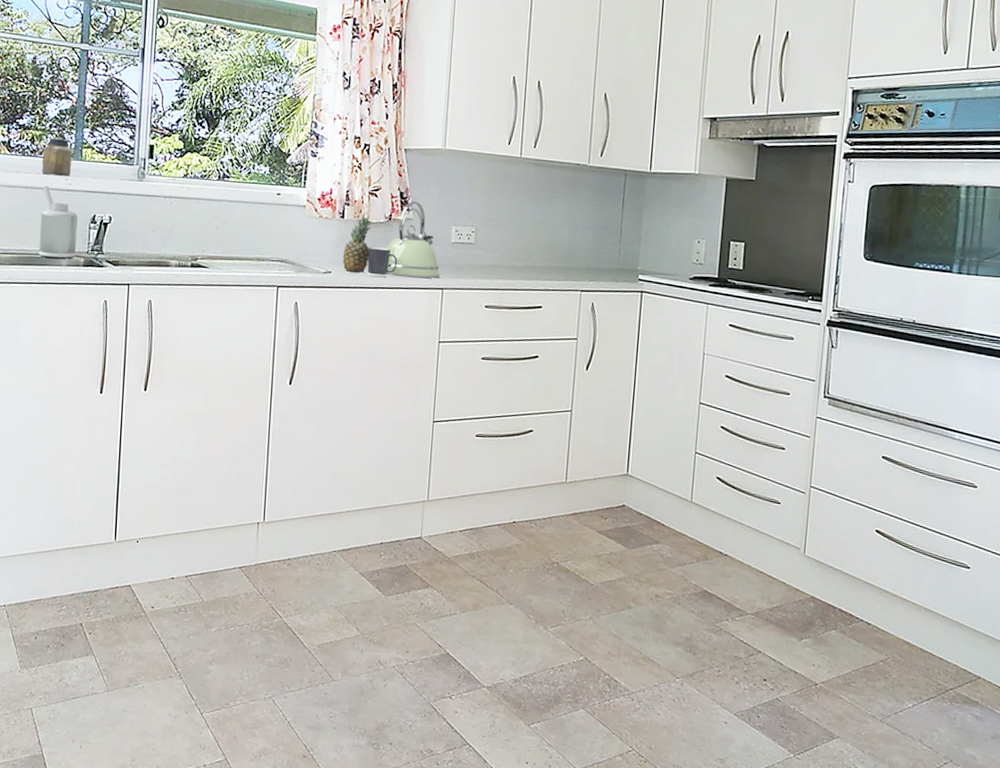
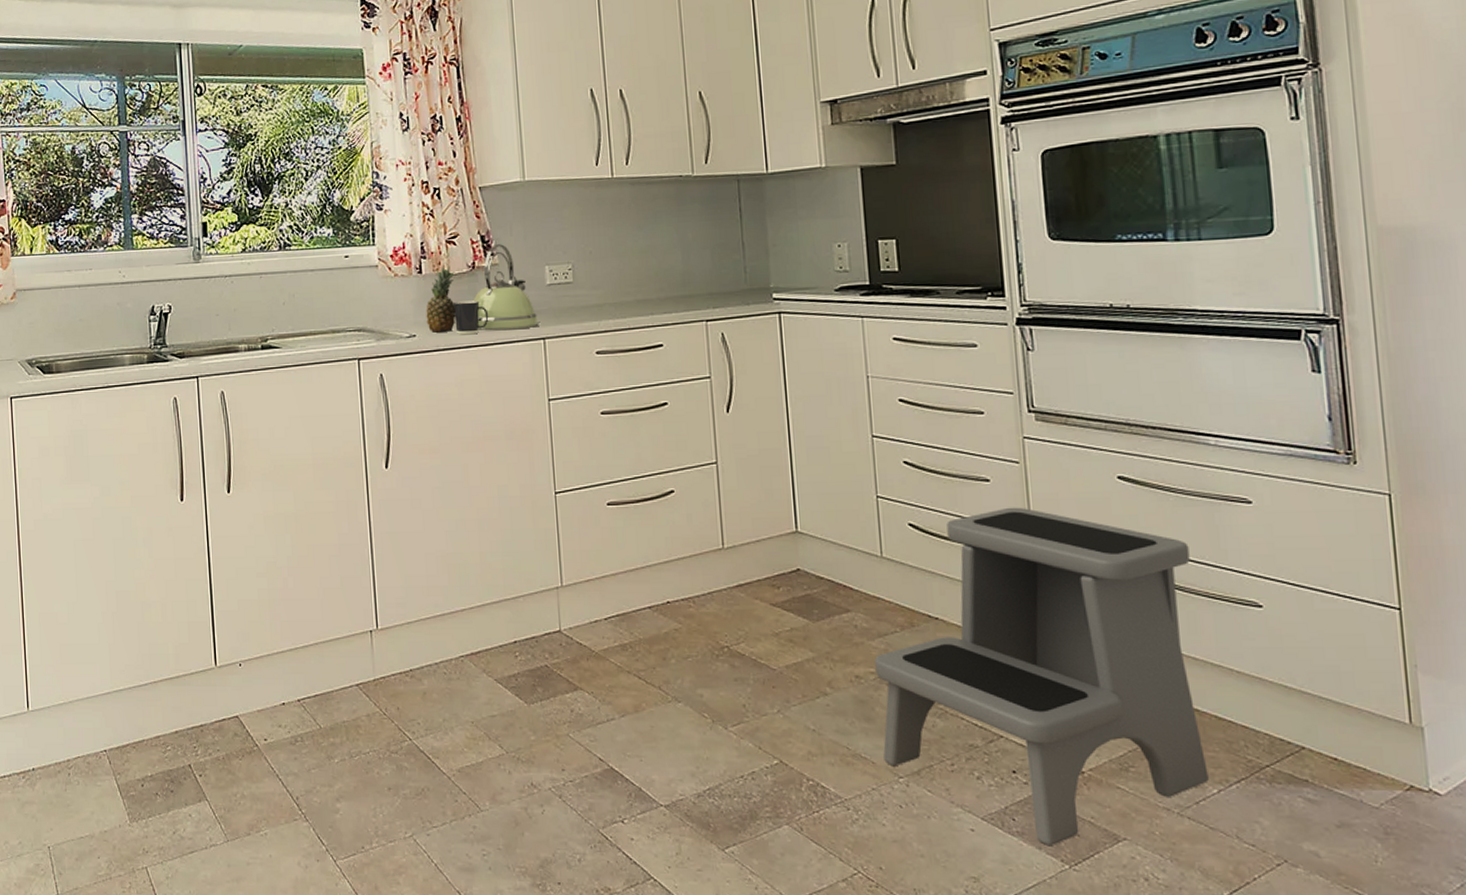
soap dispenser: present [38,185,78,259] -> none [97,281,138,359]
jar: present [42,138,73,177] -> none [92,229,124,271]
step stool: none [667,472,925,738] -> present [875,507,1209,845]

